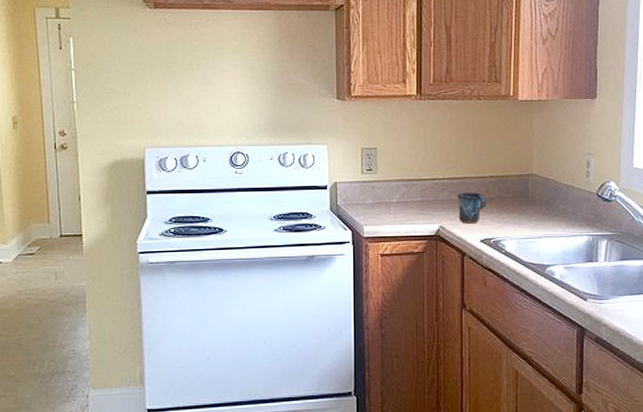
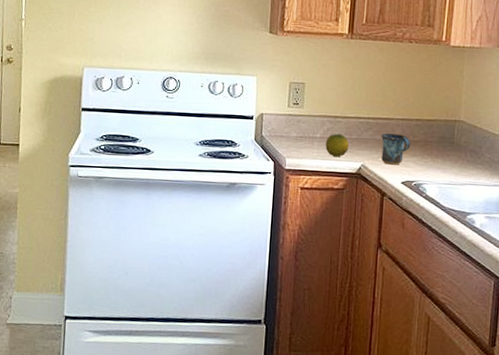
fruit: none [402,197,426,221] -> present [325,134,349,157]

